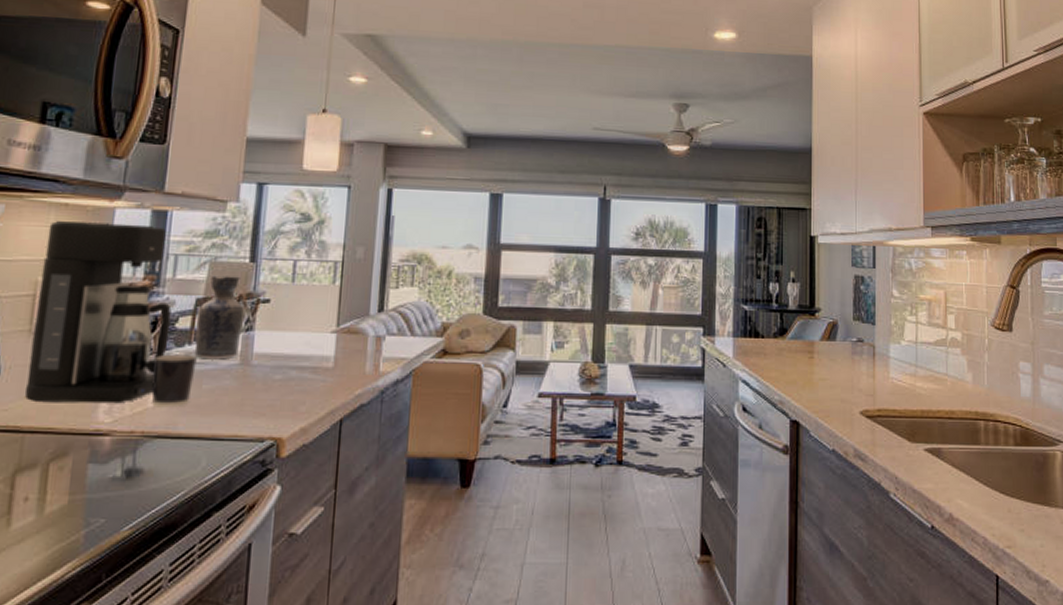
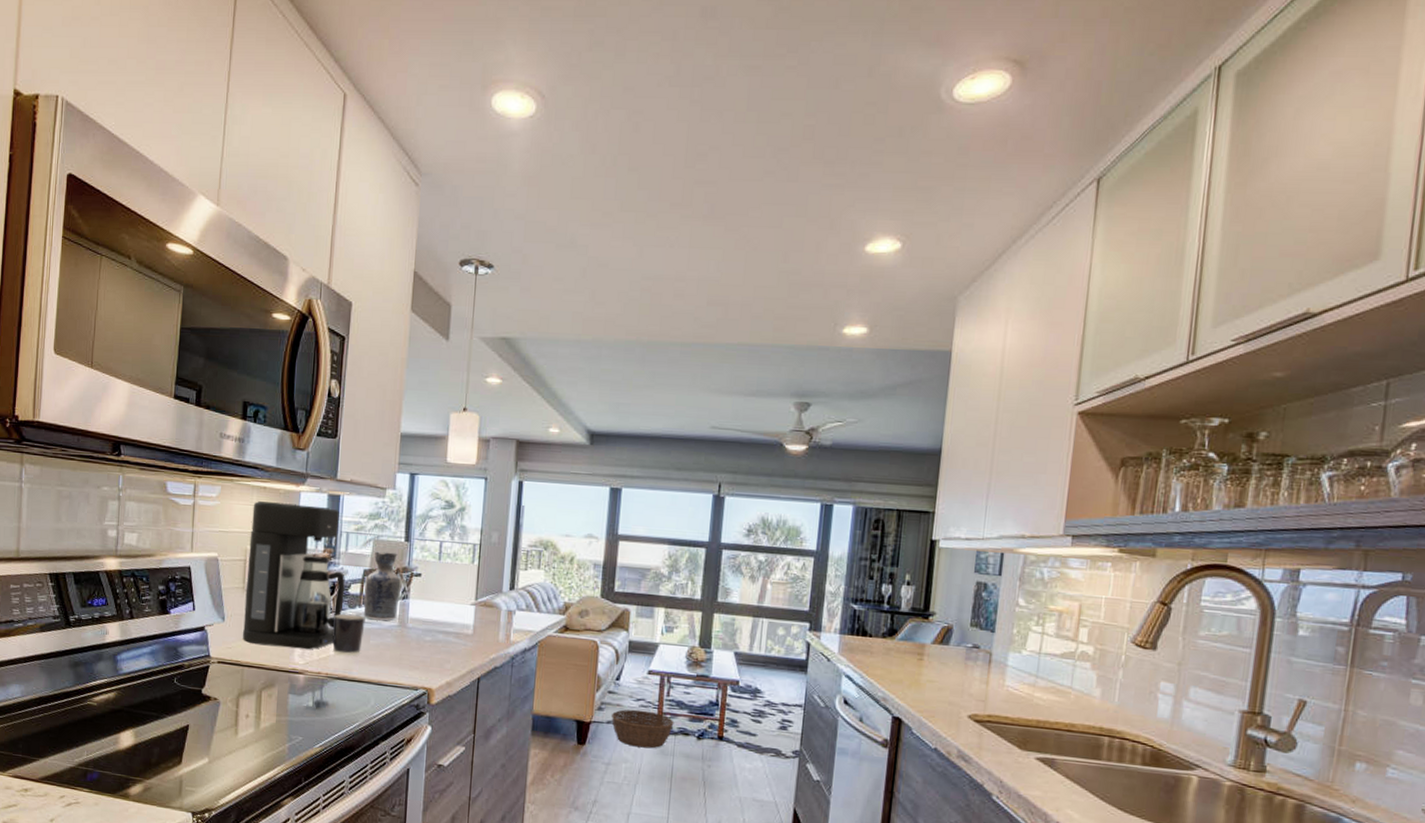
basket: none [498,439,569,483] -> present [611,709,674,749]

